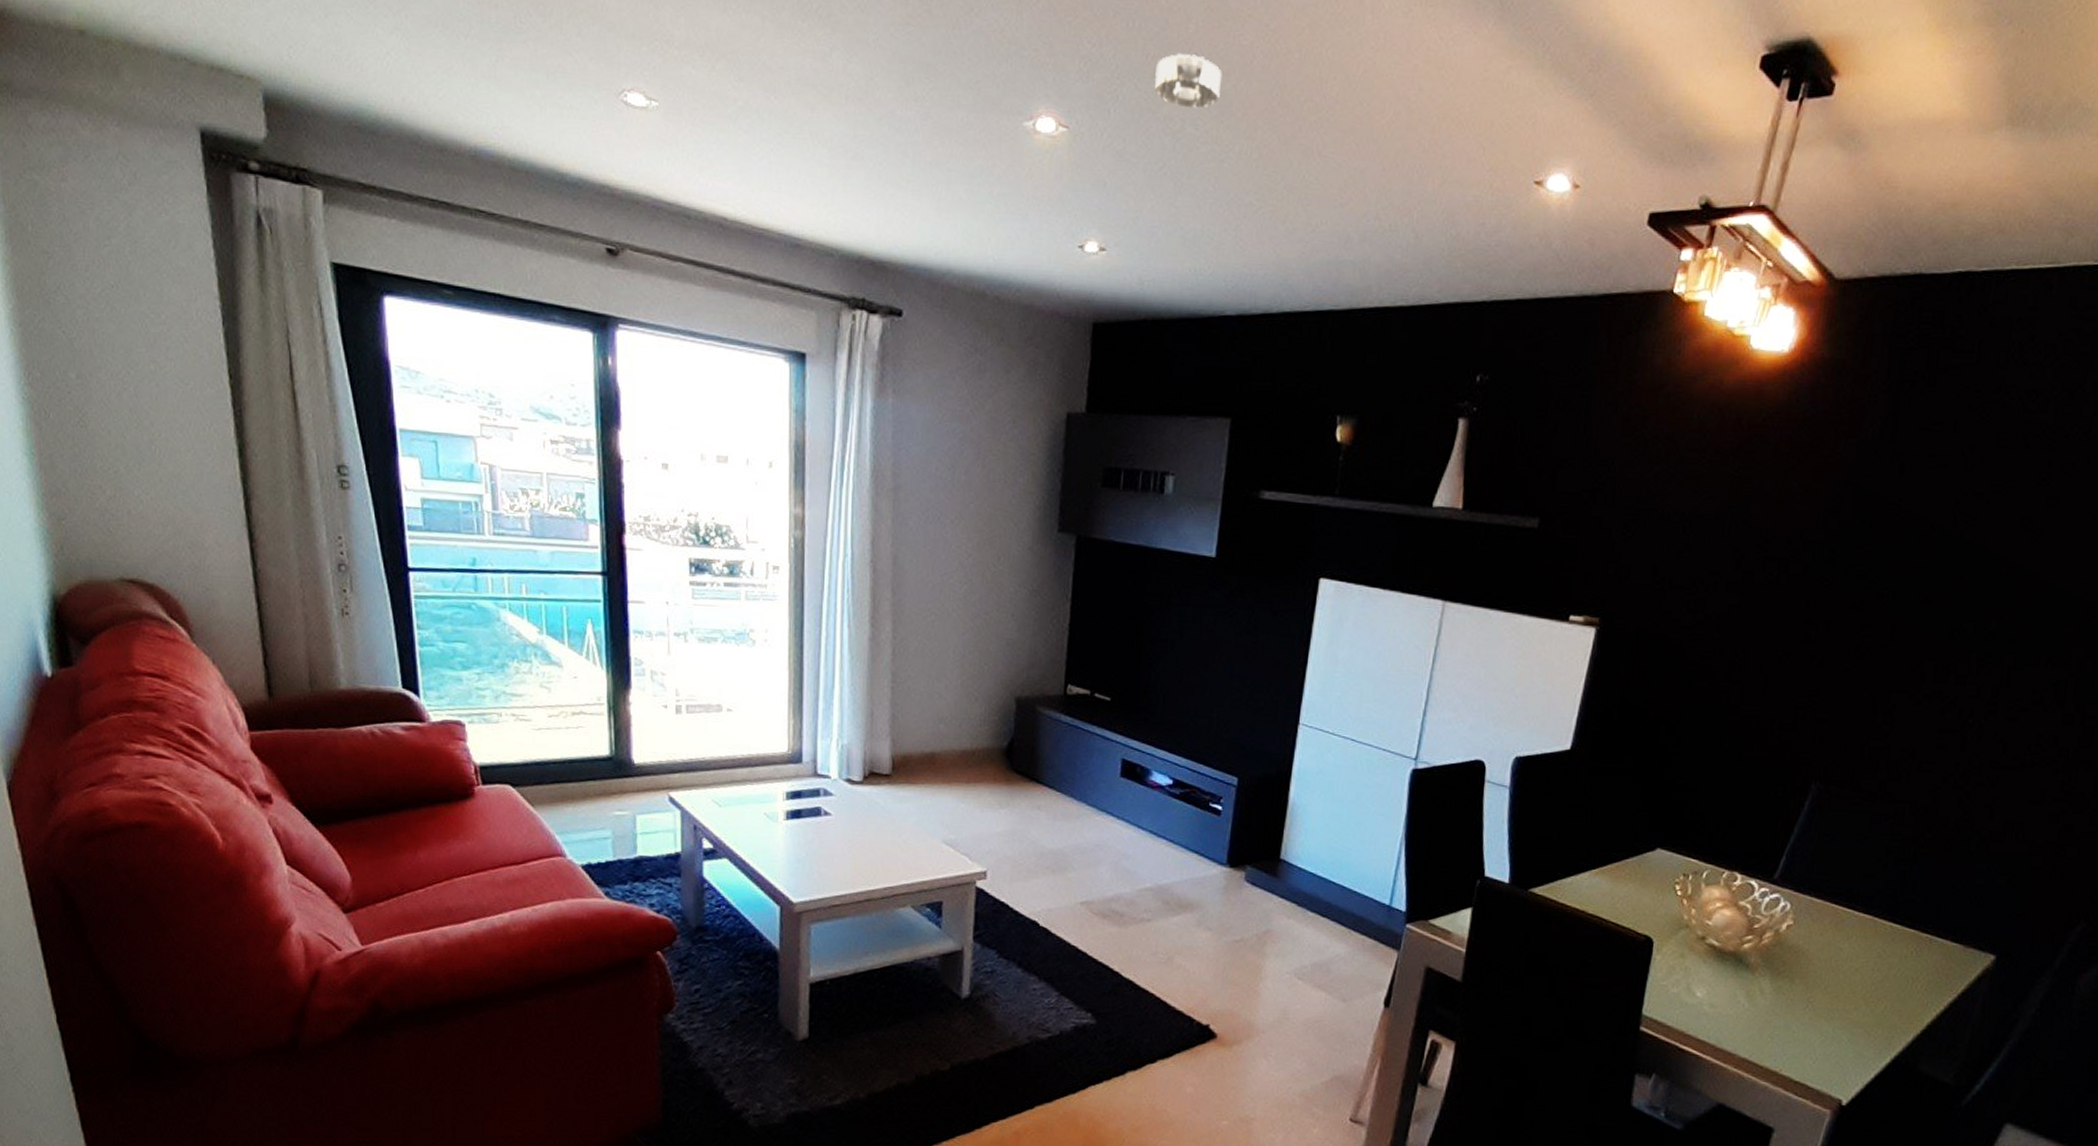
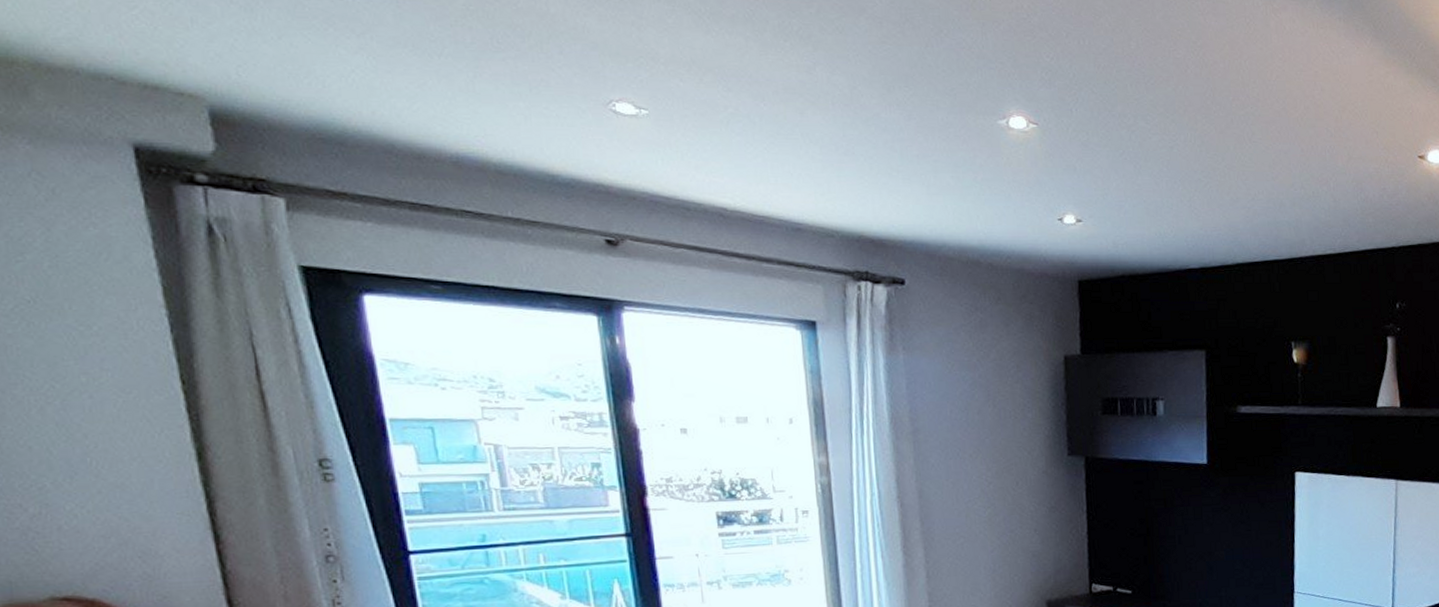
smoke detector: present [1154,54,1222,109] -> none [1107,65,1163,107]

